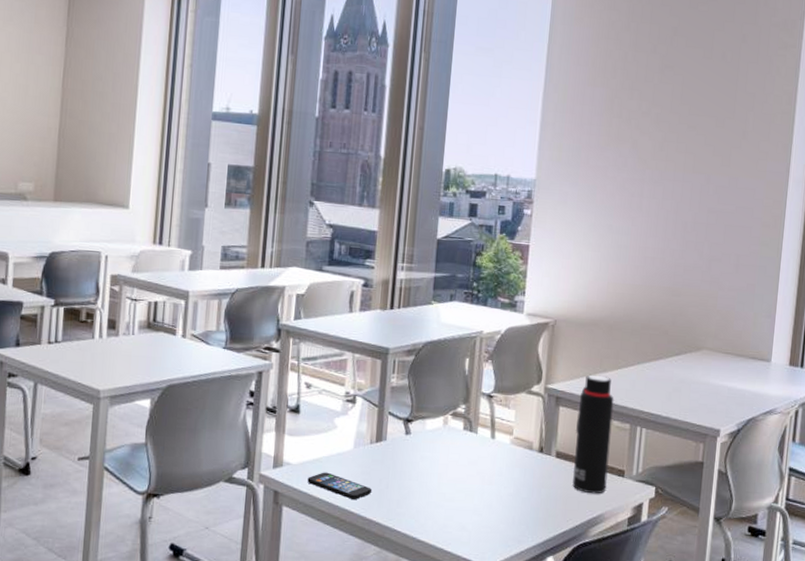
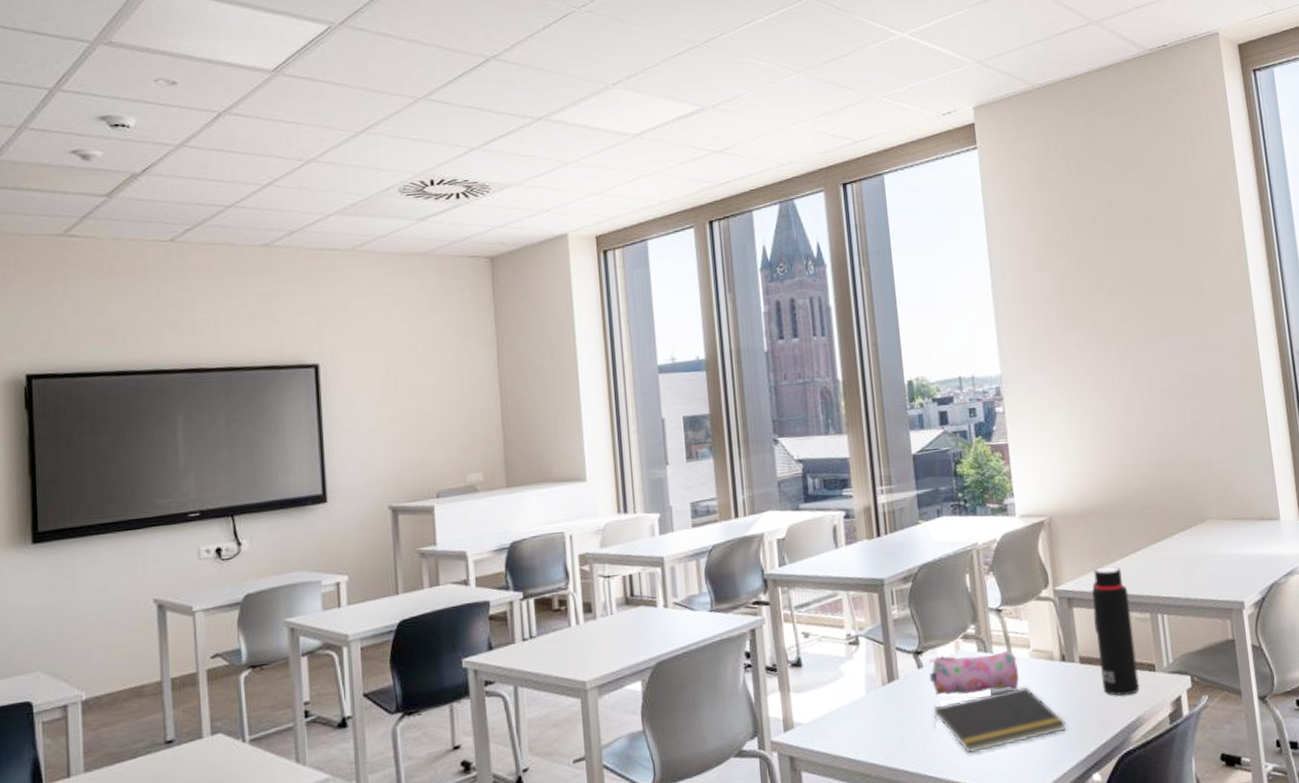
smartphone: present [307,472,373,499] -> none [823,725,894,751]
notepad: none [410,468,533,519] -> present [933,686,1067,754]
pencil case: none [414,427,498,470] -> present [928,651,1020,696]

